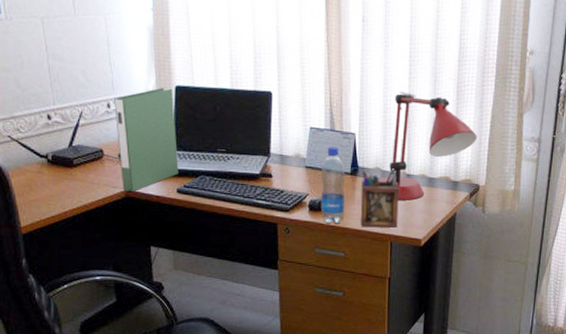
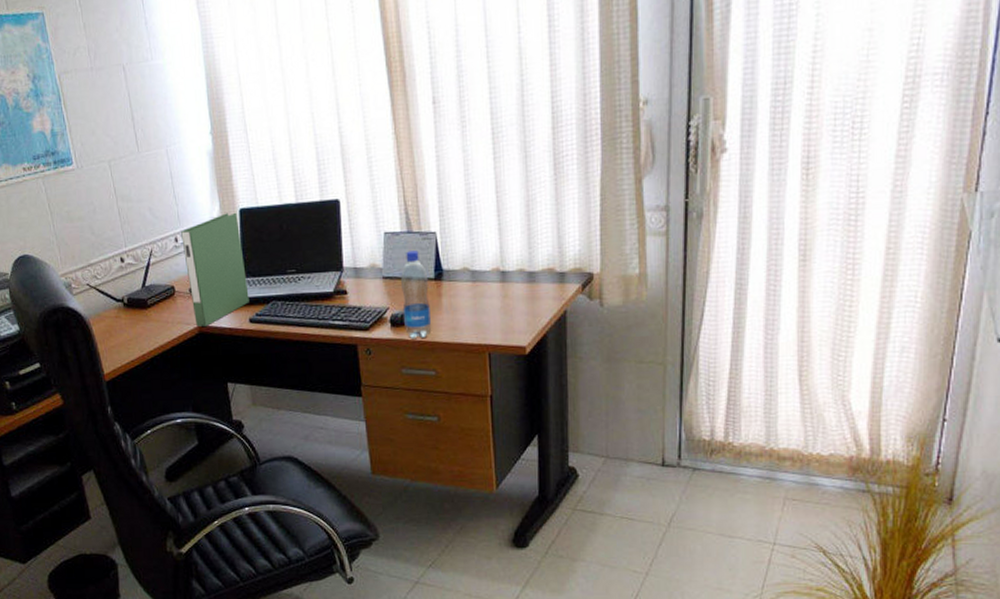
desk organizer: present [360,167,400,228] -> none [447,265,495,339]
desk lamp: present [378,91,477,200] -> none [467,174,584,303]

